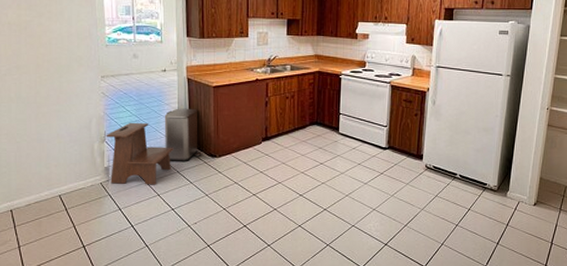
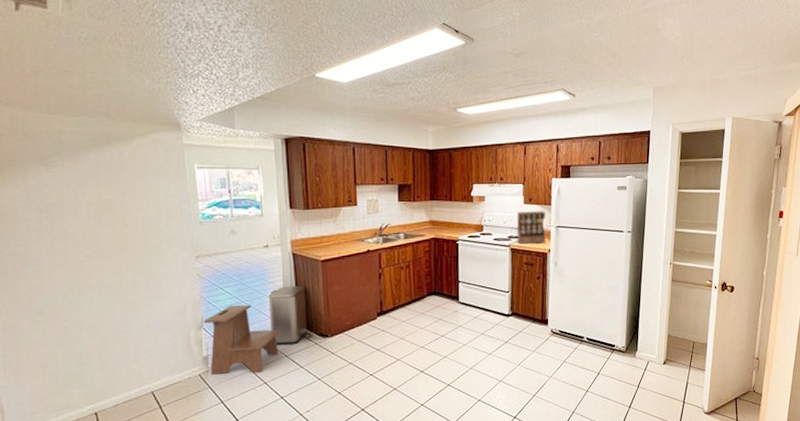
spice rack: none [397,51,428,82] -> present [517,211,546,244]

